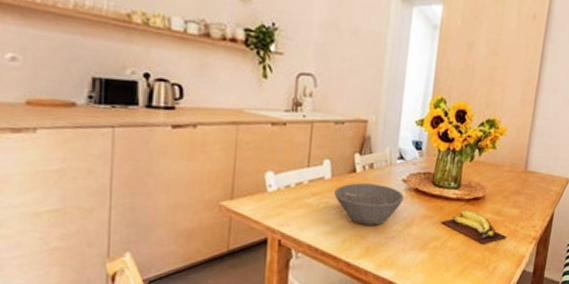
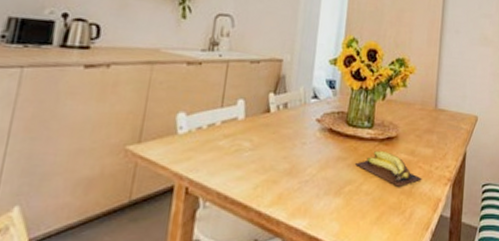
bowl: present [334,183,404,225] -> none [247,123,318,169]

